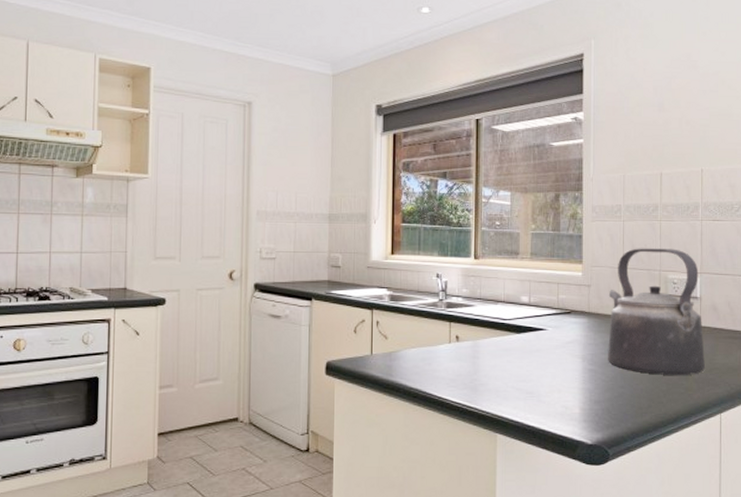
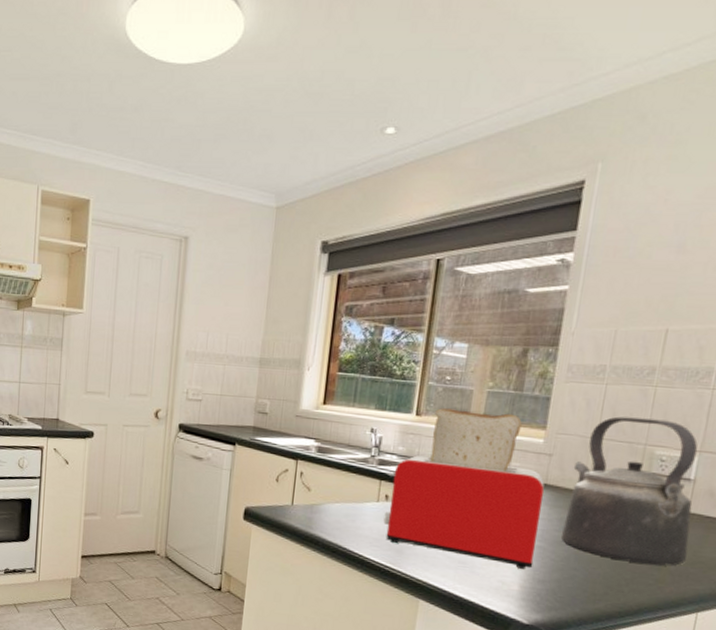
toaster: none [456,251,589,392] -> present [383,408,545,569]

